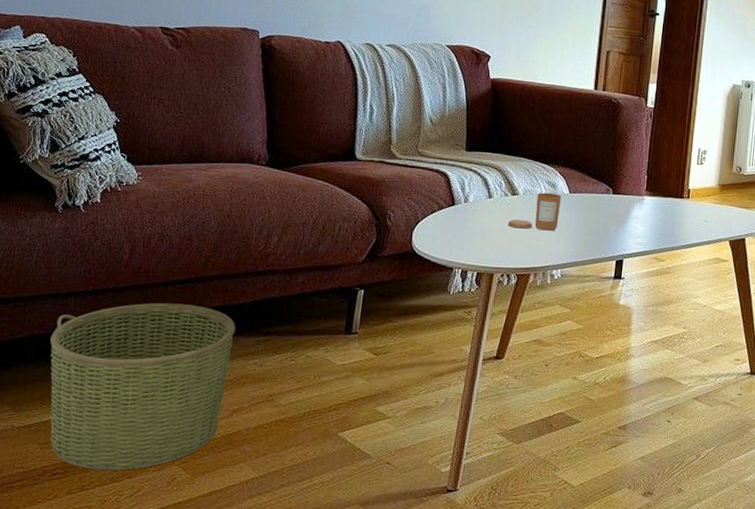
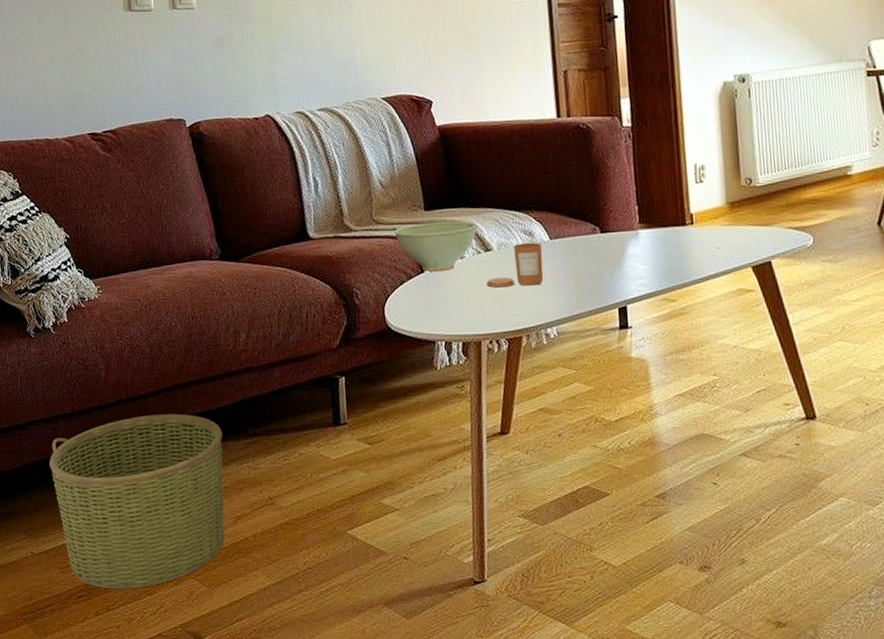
bowl: none [434,161,510,208] -> present [393,220,478,273]

